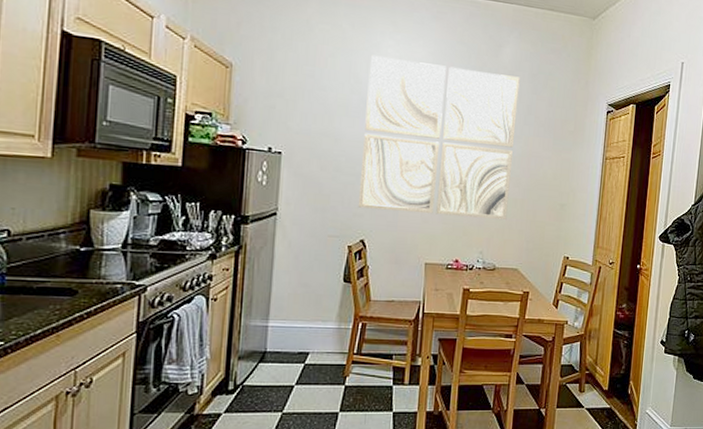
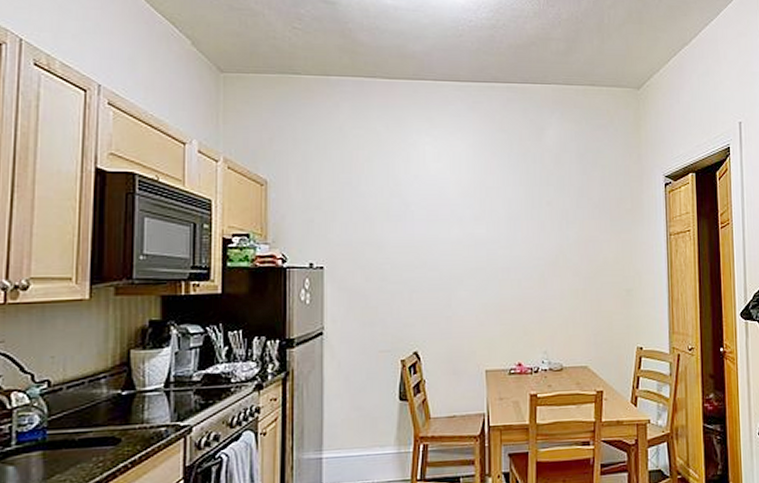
wall art: present [358,54,520,221] -> none [407,154,570,317]

